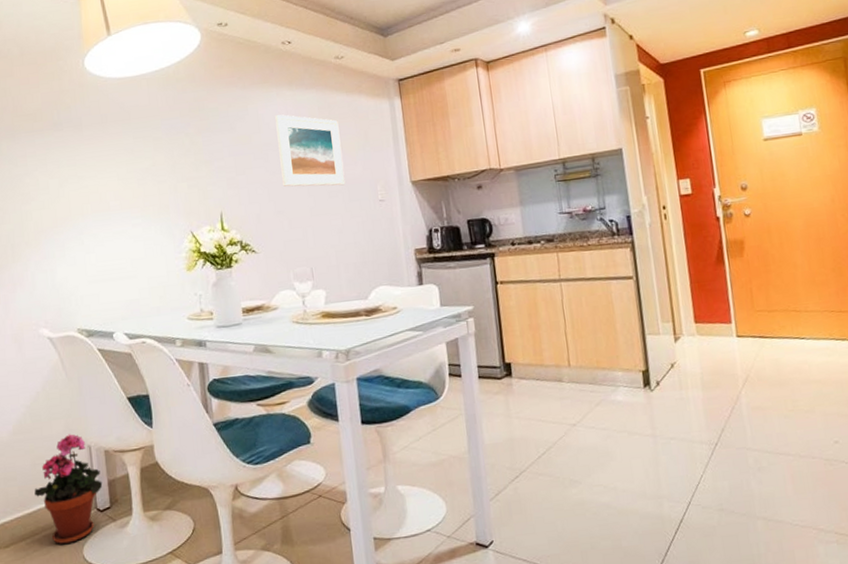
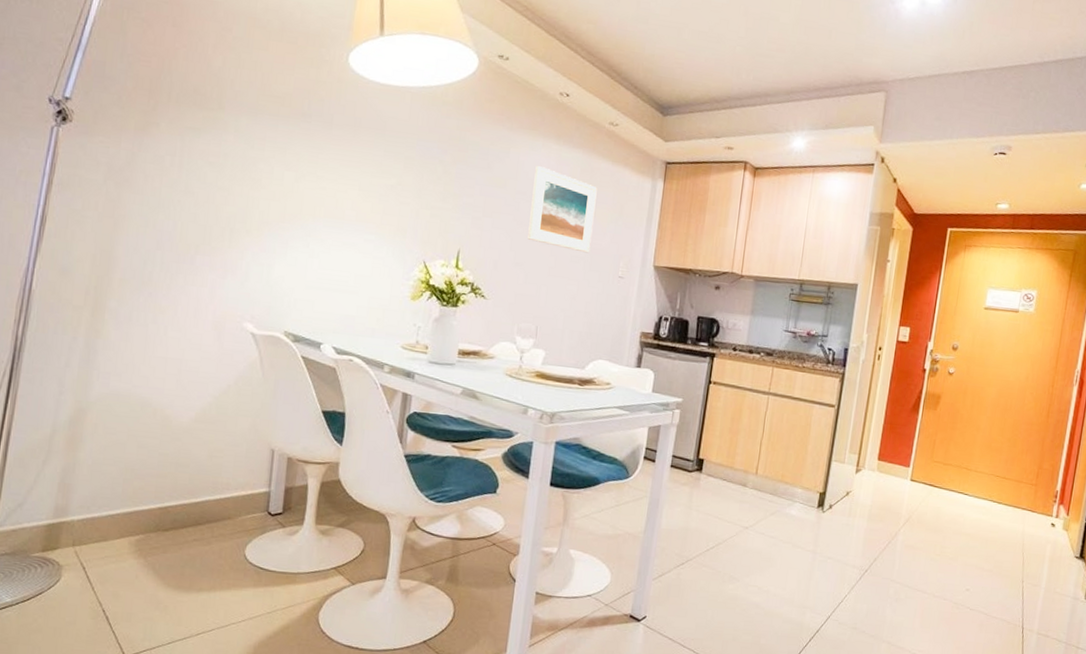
potted plant: present [34,434,103,545] -> none [206,433,279,540]

